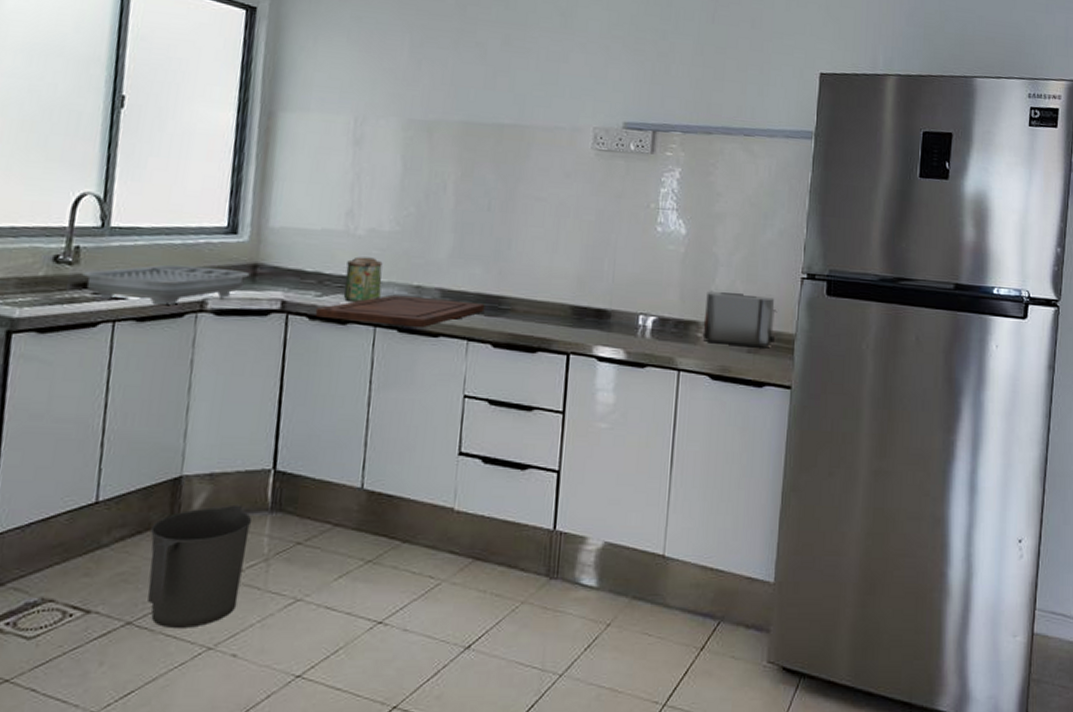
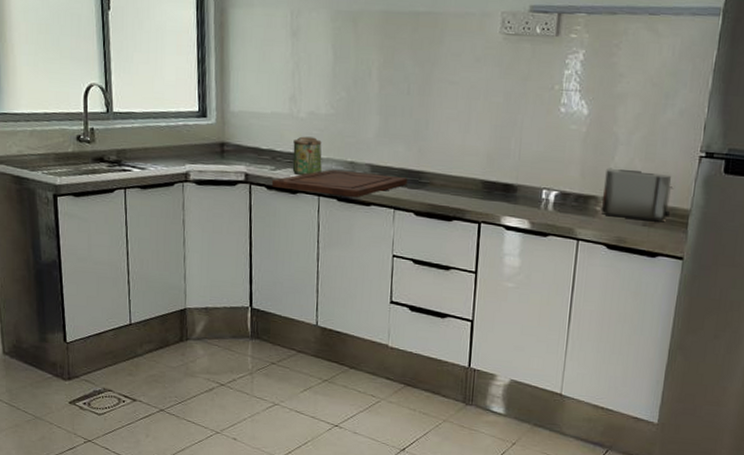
dish rack: present [80,264,250,305] -> none [97,143,219,176]
mug: present [147,504,253,628] -> none [169,331,239,417]

